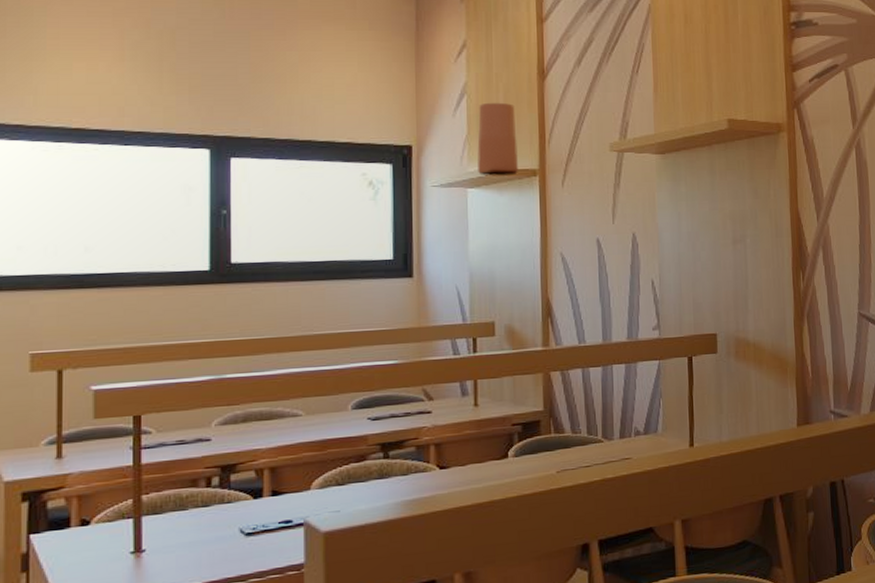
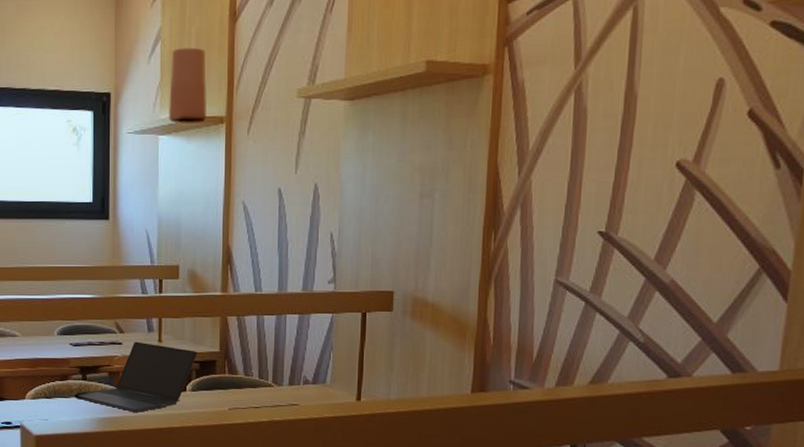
laptop: none [375,408,520,489] -> present [75,341,198,412]

